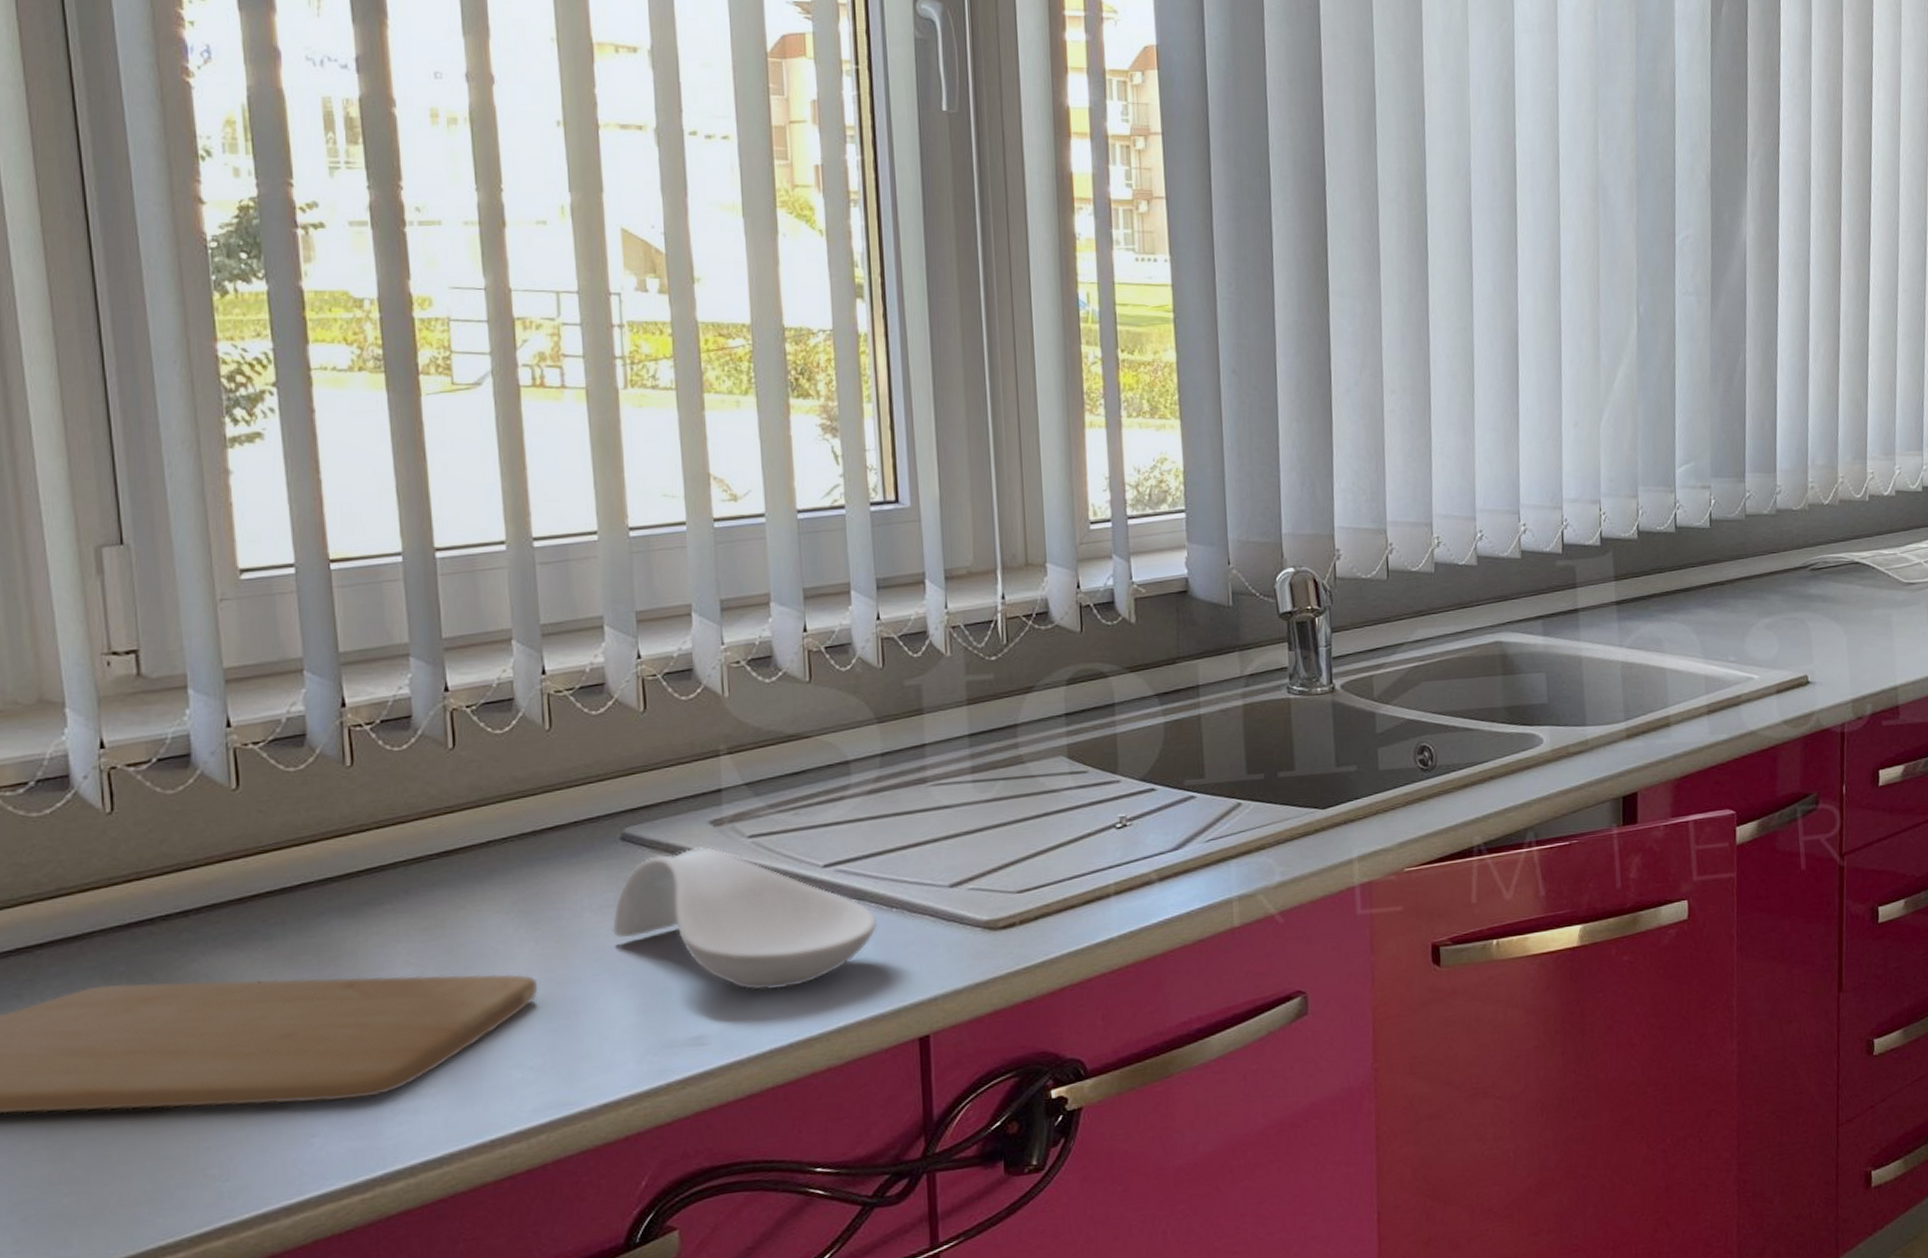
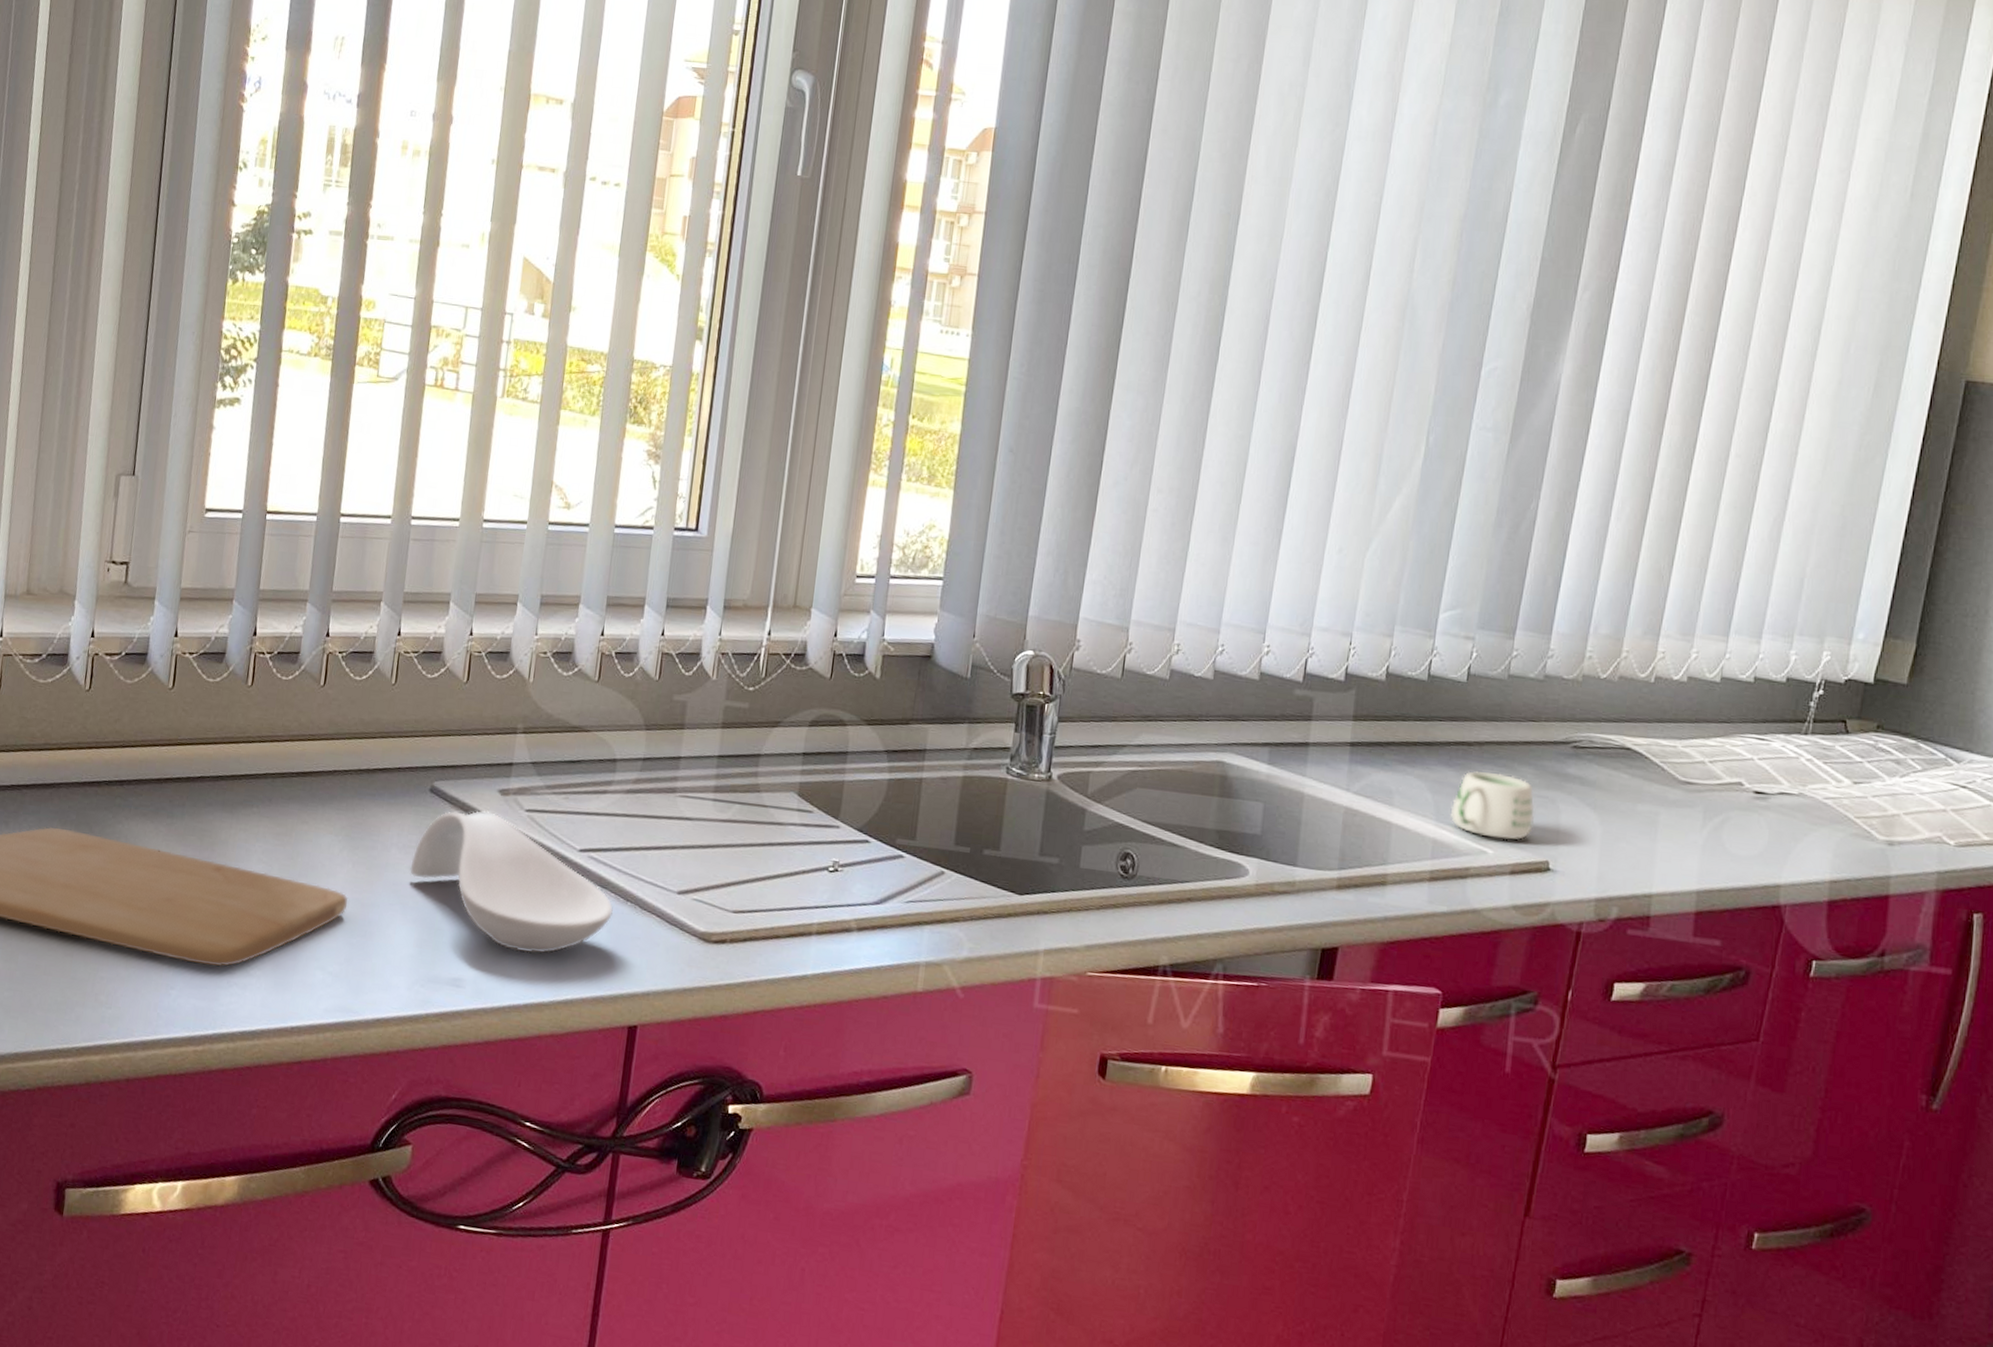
mug: none [1715,604,1789,665] -> present [1450,770,1535,840]

